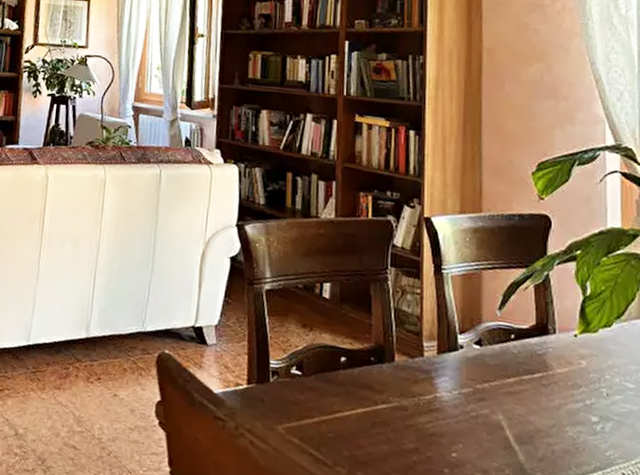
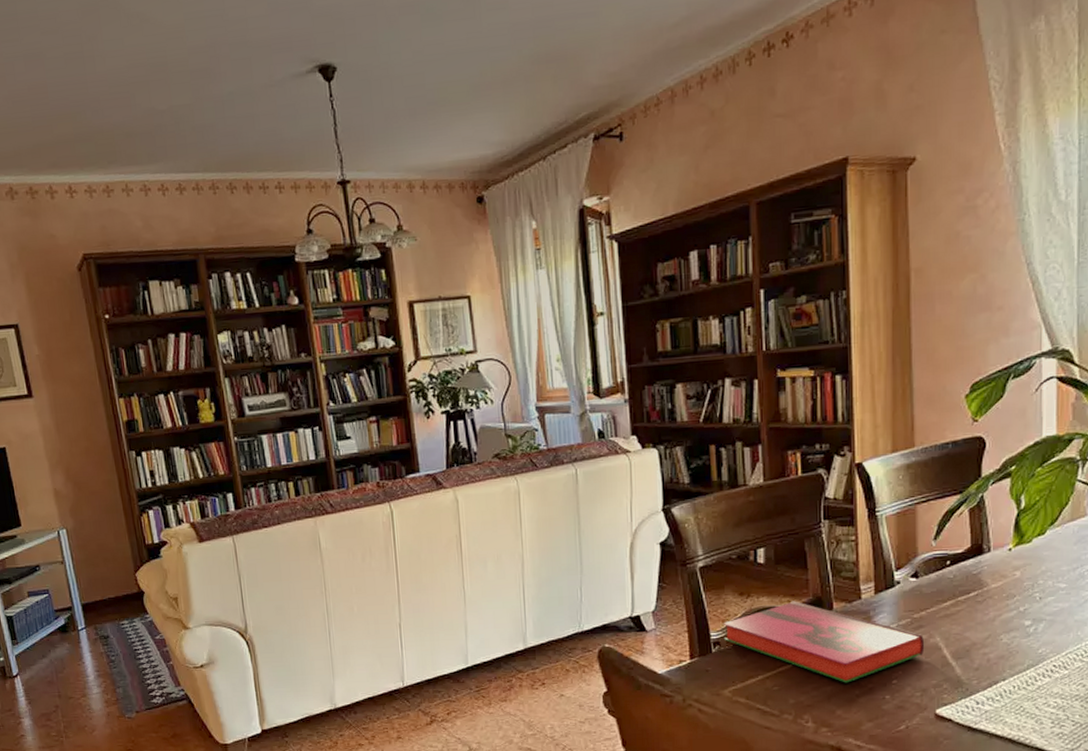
hardback book: none [283,344,487,446] -> present [723,601,925,683]

